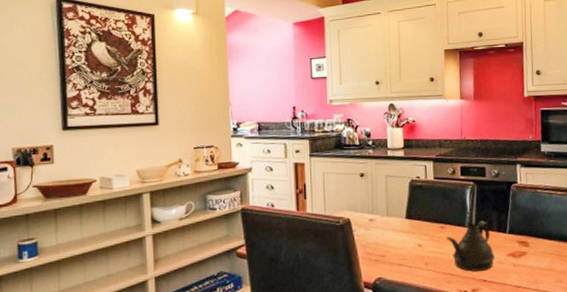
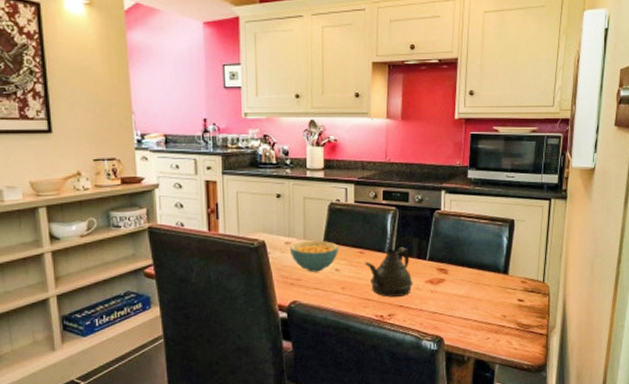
cereal bowl: none [373,216,421,248] -> present [289,240,339,272]

